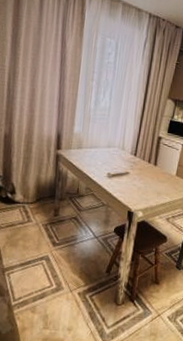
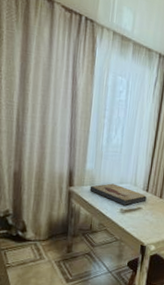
fish fossil: none [77,147,135,170] -> present [89,183,147,205]

